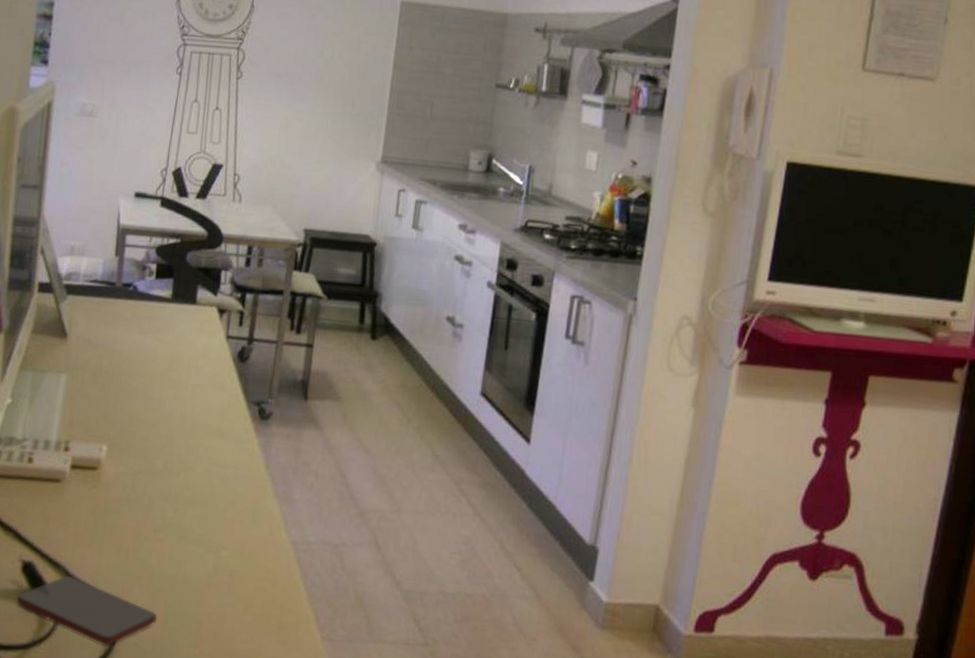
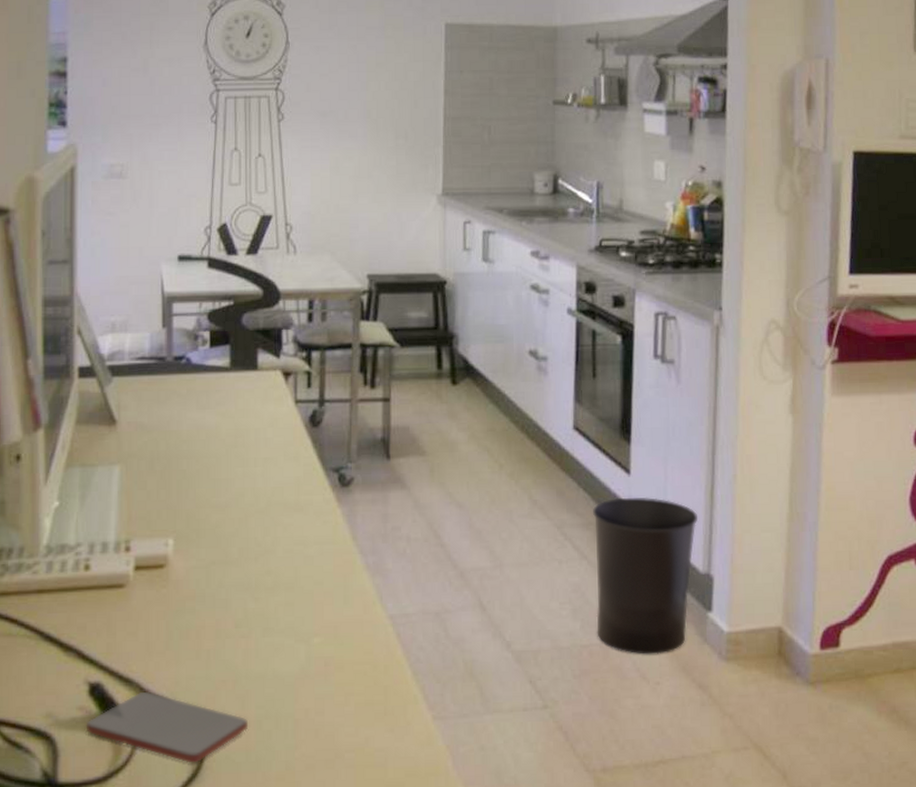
waste bin: none [481,463,591,613] -> present [593,497,699,654]

